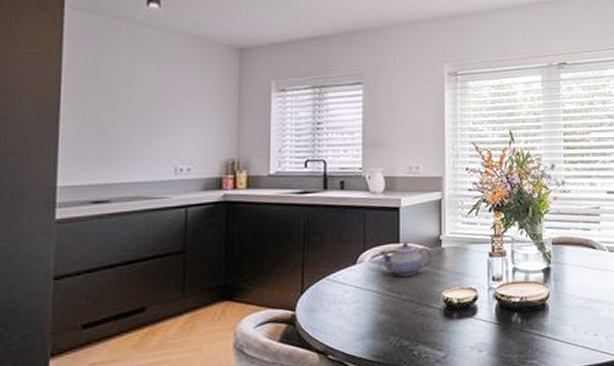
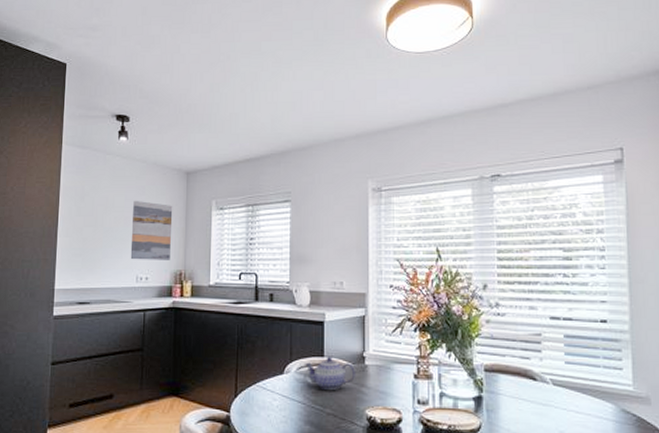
wall art: none [166,78,222,149] -> present [130,200,173,260]

